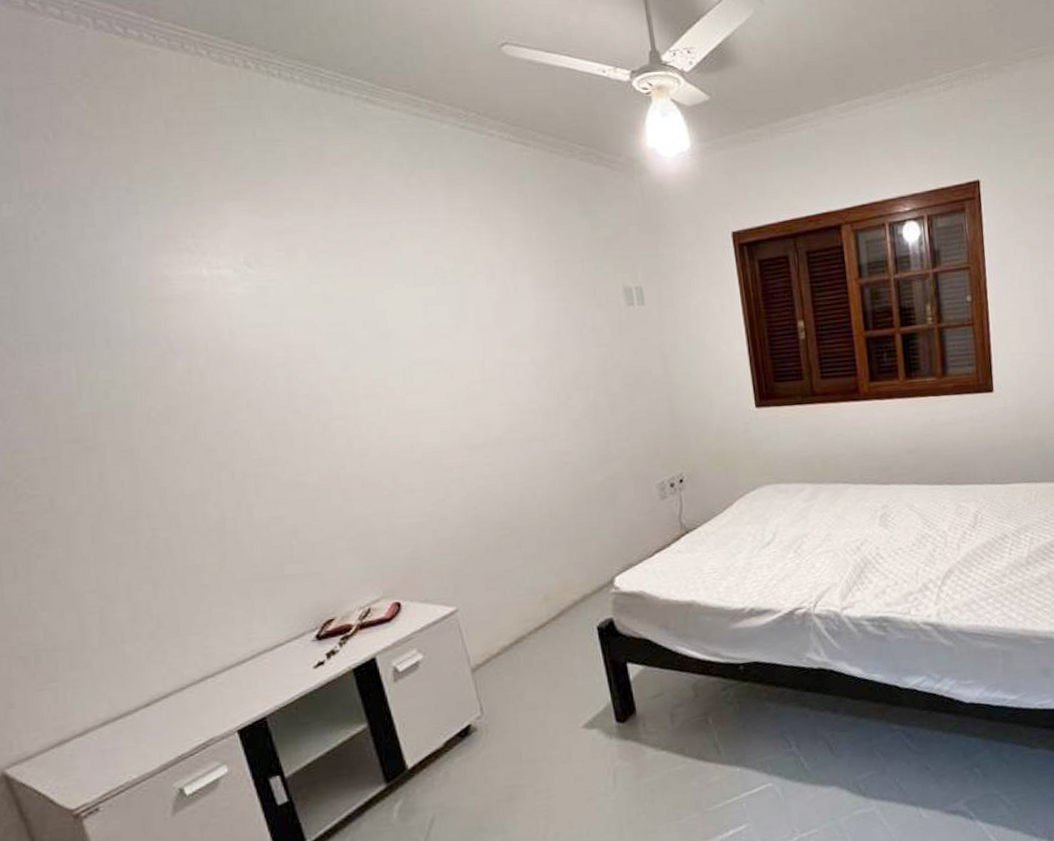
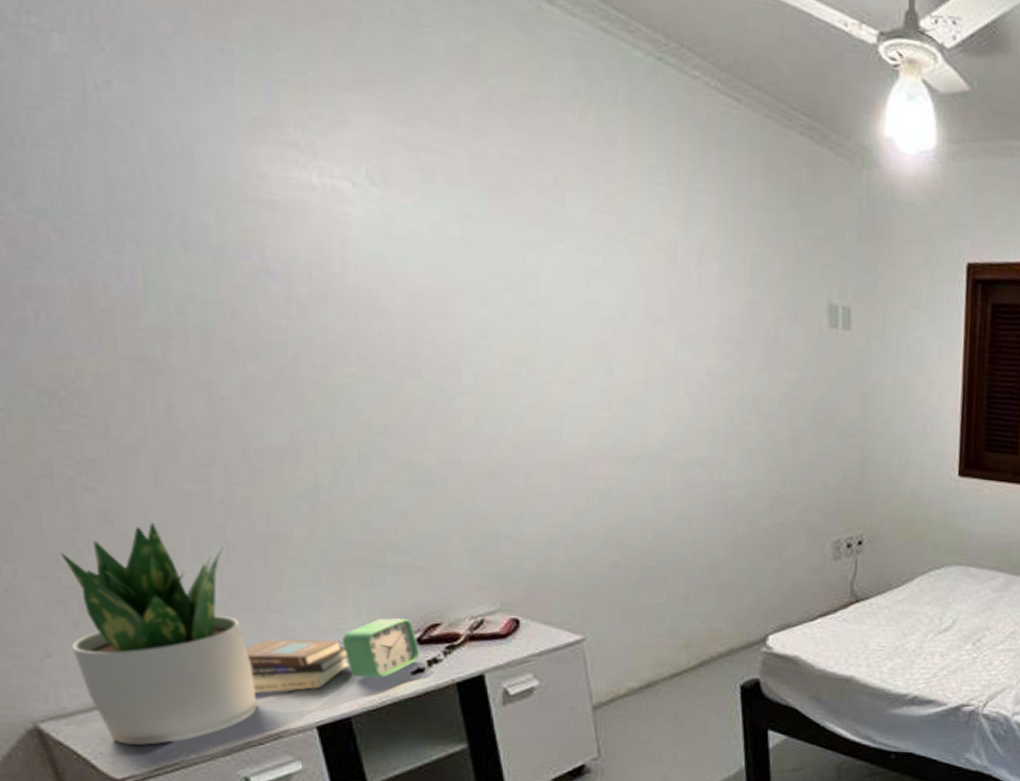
planter: none [19,575,186,776] -> present [61,523,257,745]
books: none [174,649,261,709] -> present [246,639,350,693]
alarm clock: none [253,619,319,680] -> present [343,618,419,678]

